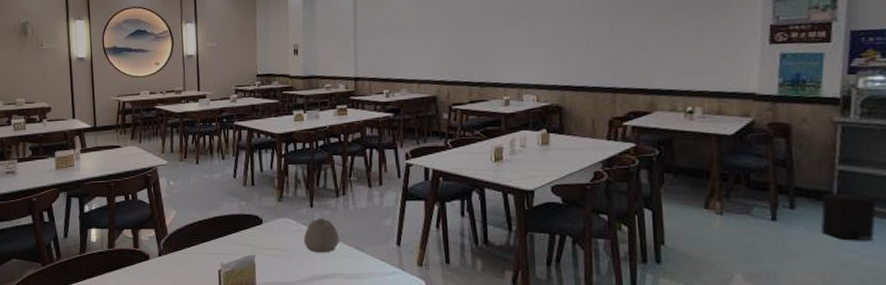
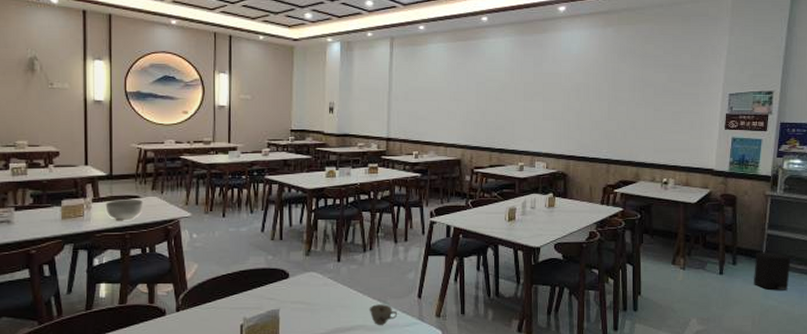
bowl: none [92,149,124,170] -> present [105,199,143,221]
teapot: present [303,218,340,252] -> none [329,272,365,305]
teacup: none [345,252,376,273] -> present [369,304,398,325]

